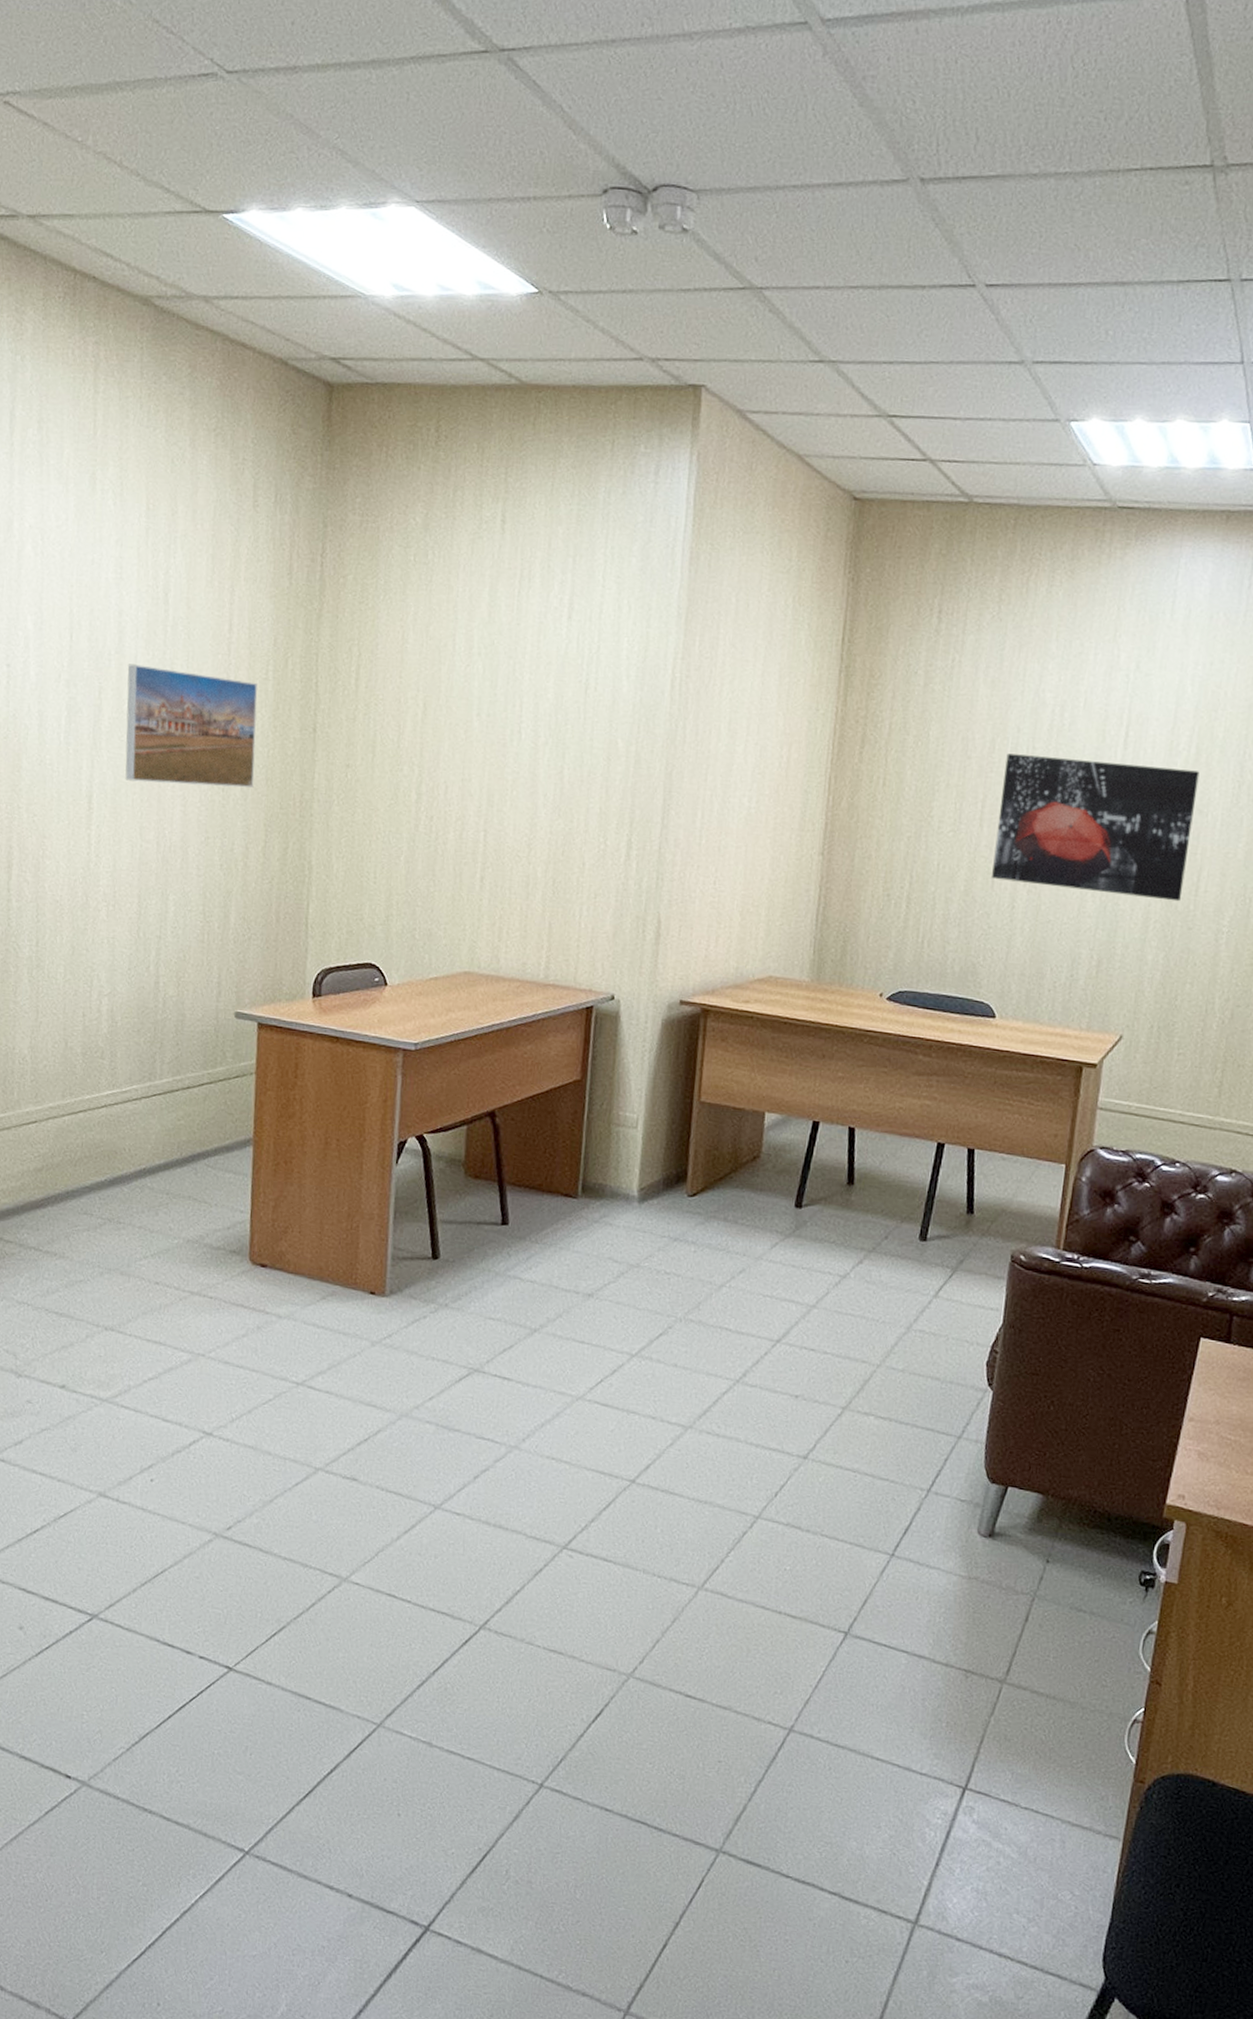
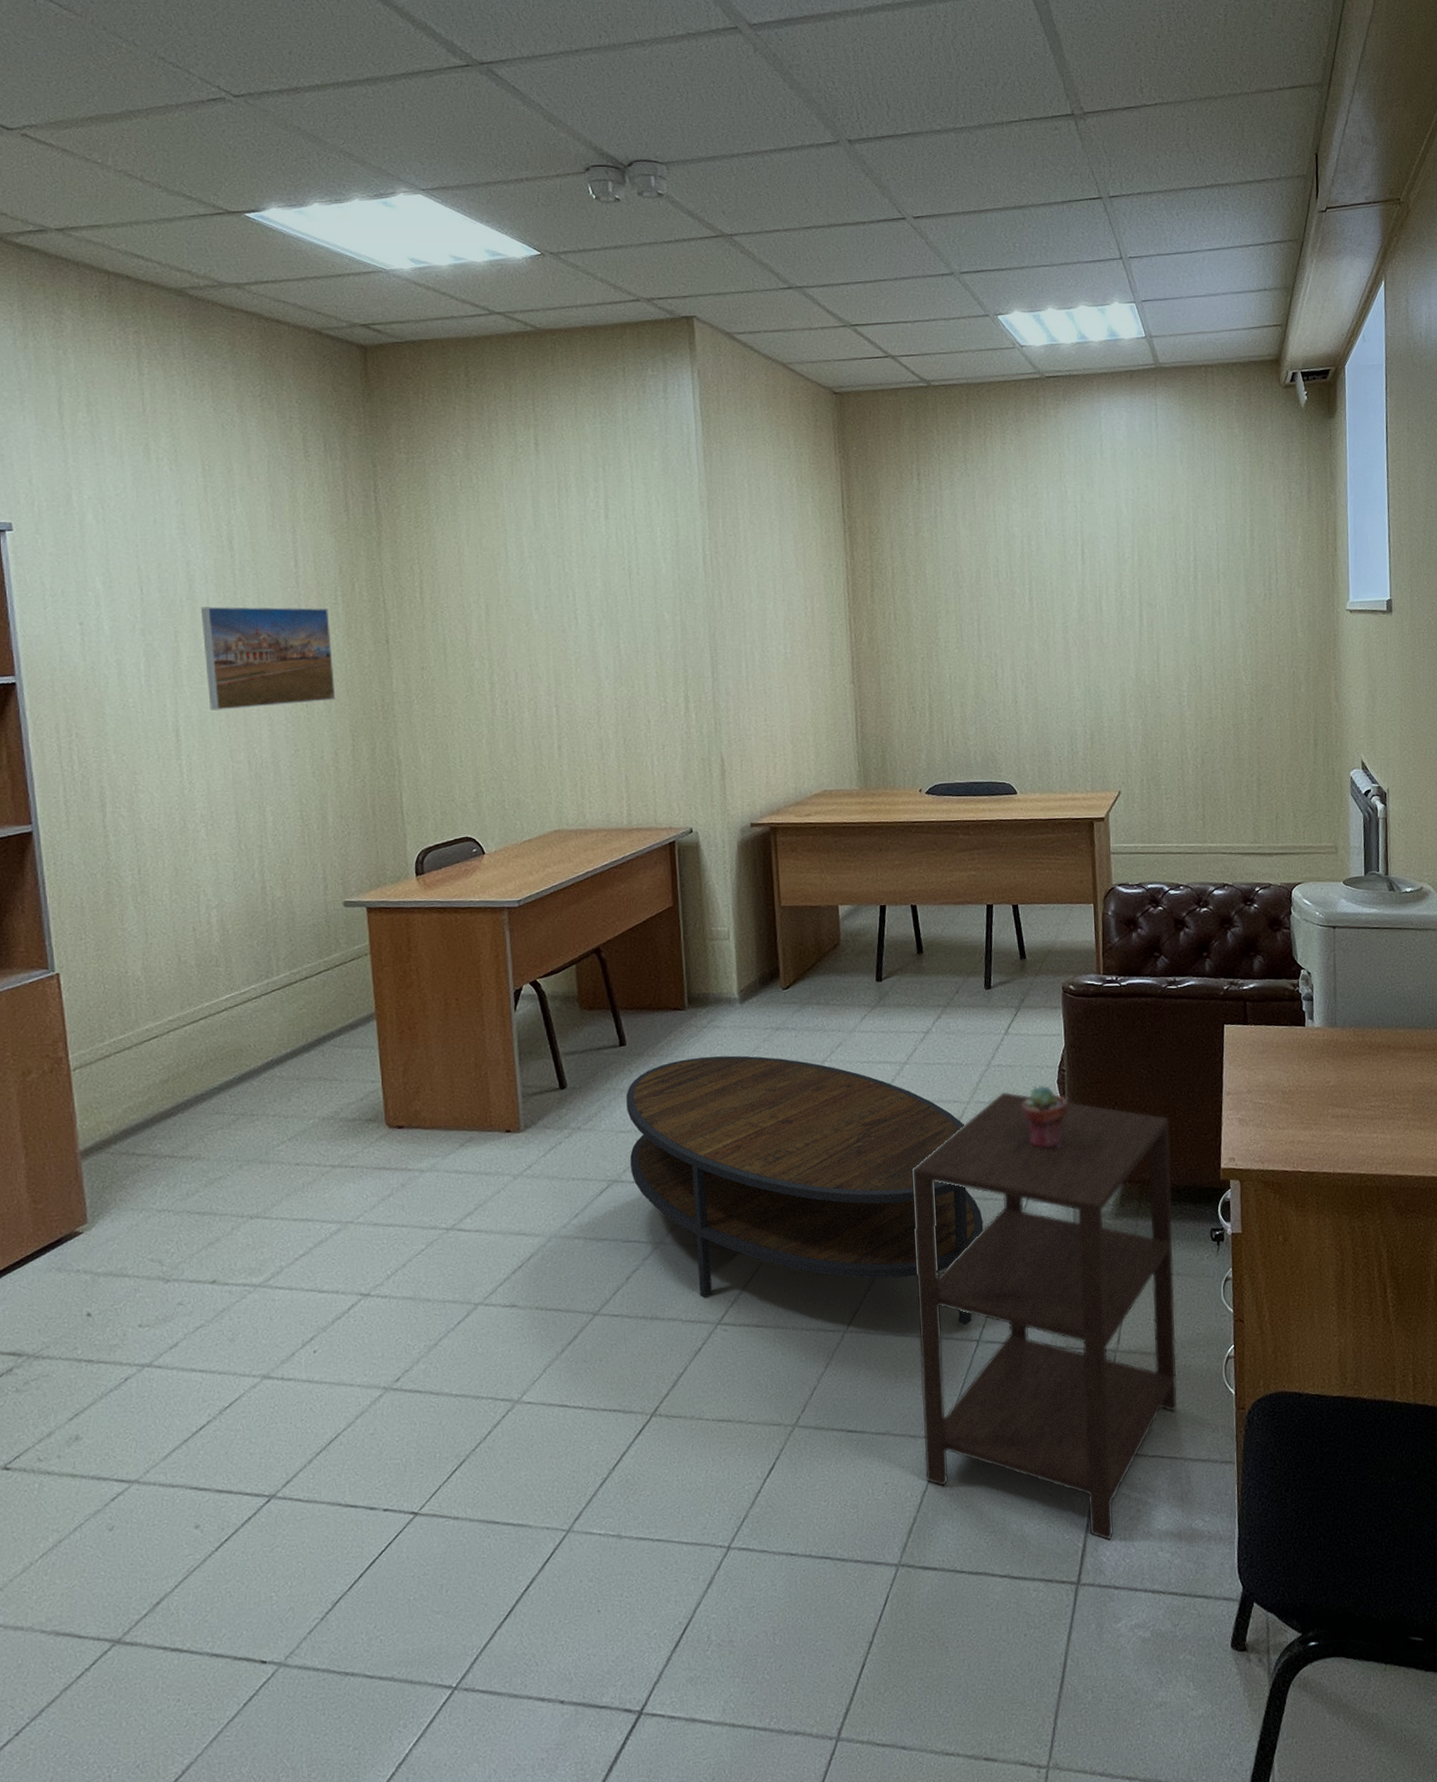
coffee table: none [494,1253,874,1612] -> present [626,1055,984,1325]
side table: none [764,1362,1113,1887] -> present [911,1091,1178,1541]
potted succulent: none [940,1363,995,1439] -> present [1022,1085,1068,1149]
wall art: present [992,753,1200,902] -> none [991,573,1147,682]

